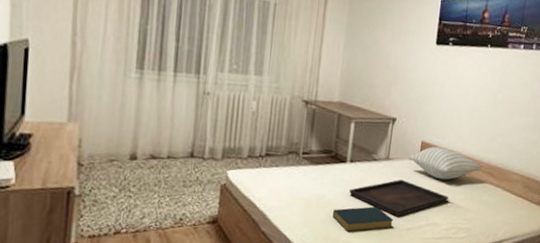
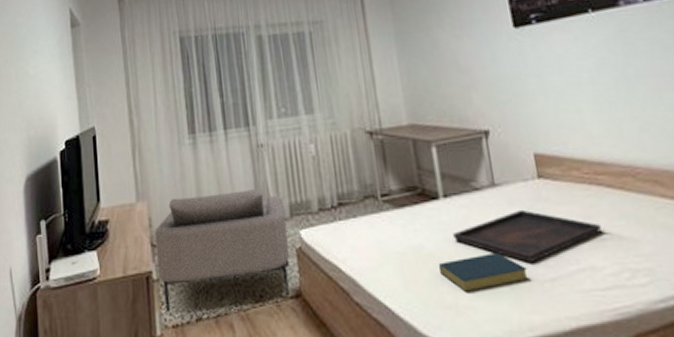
armchair: none [81,125,218,224] -> present [155,188,290,312]
pillow: present [408,146,481,180] -> none [521,156,639,203]

